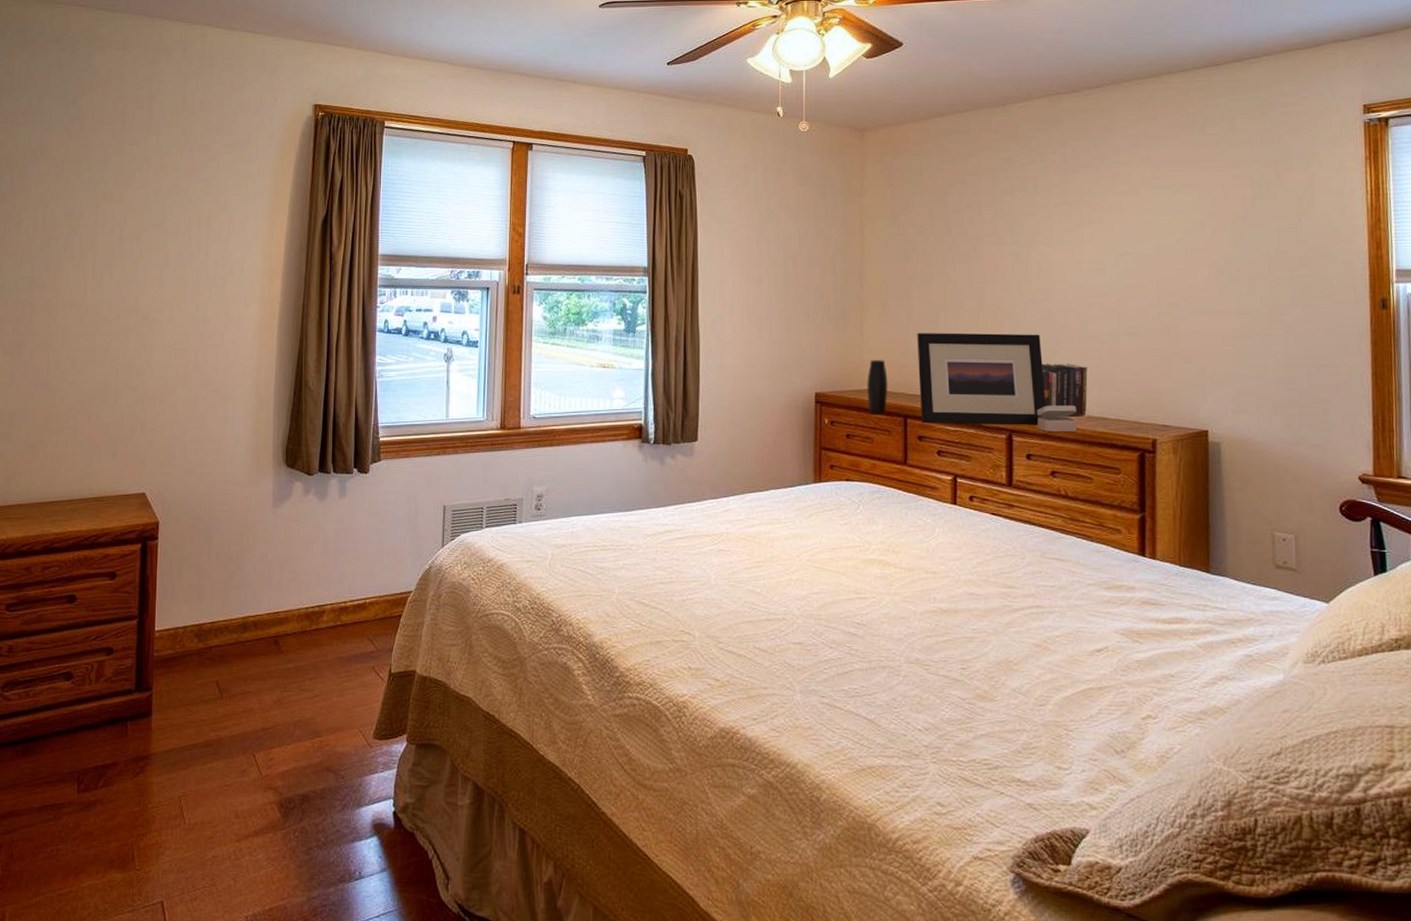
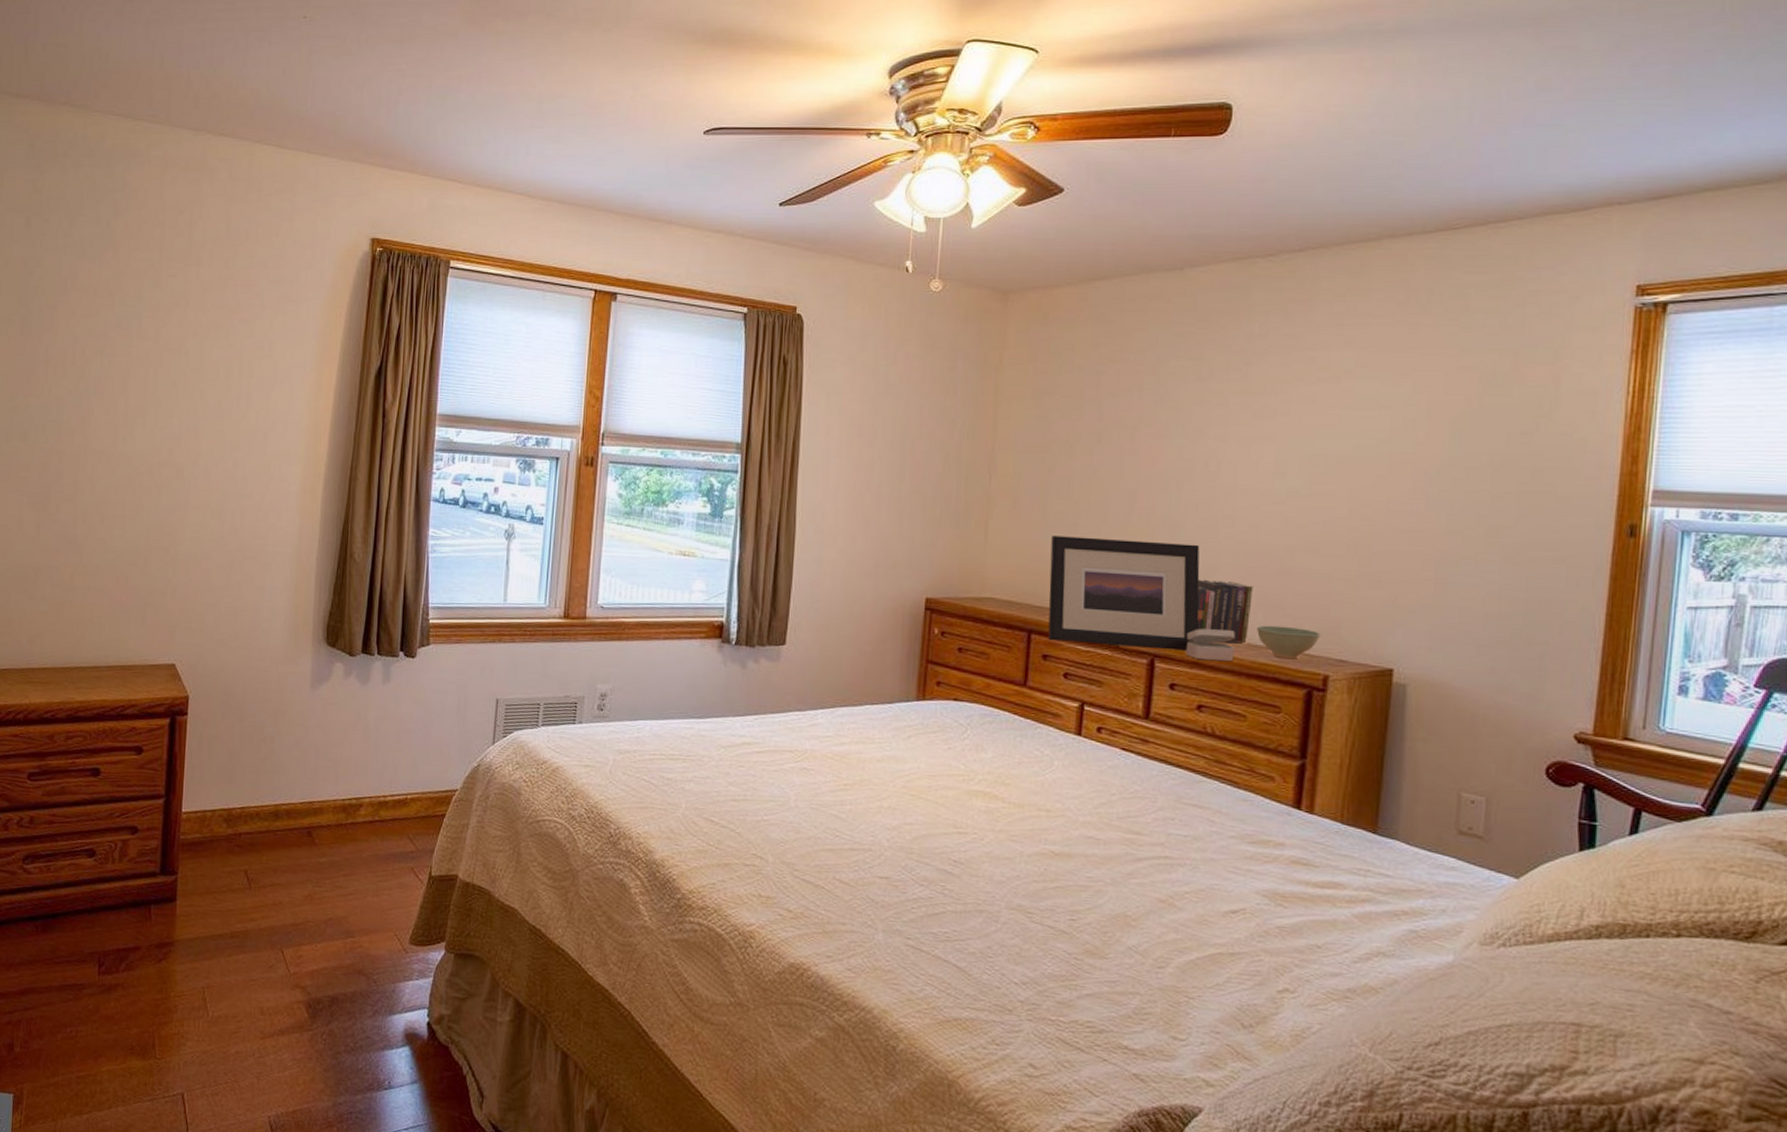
vase: present [867,360,888,416] -> none [986,564,1013,629]
bowl: none [1094,399,1147,427] -> present [1257,625,1321,660]

